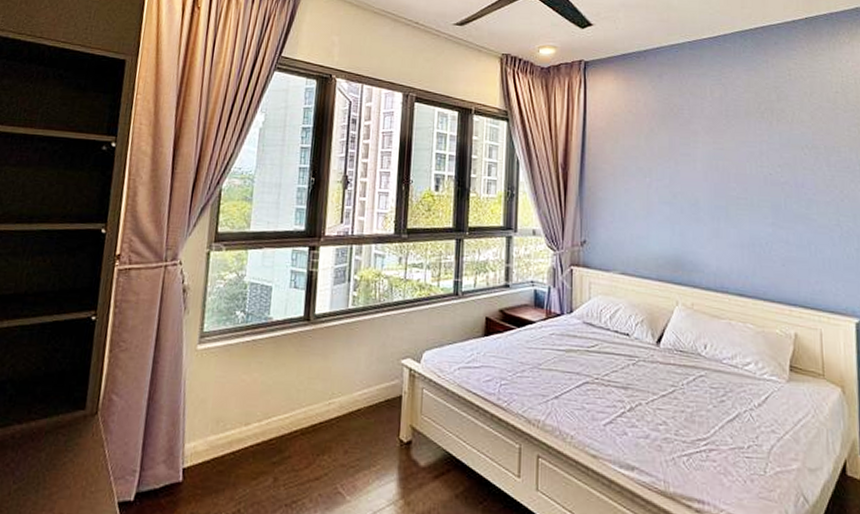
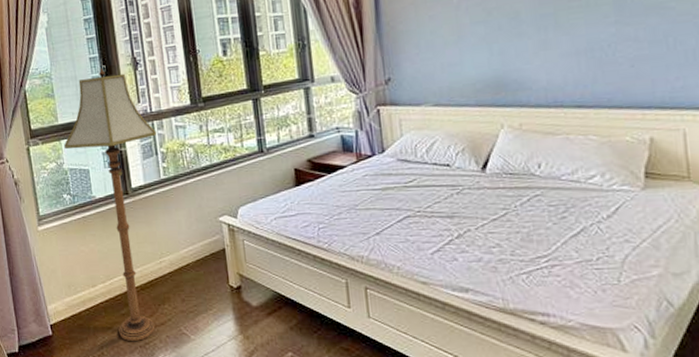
floor lamp: none [249,180,353,498] -> present [63,68,156,341]

